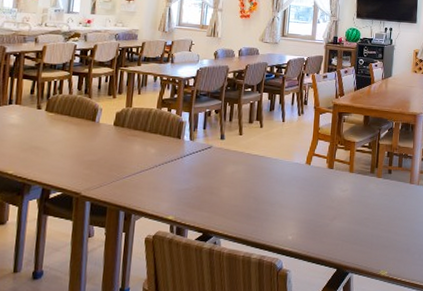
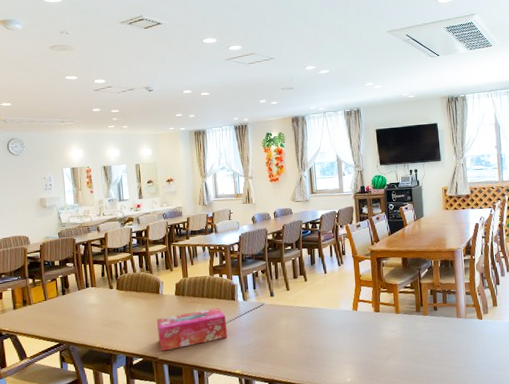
tissue box: none [84,144,167,187] -> present [156,307,228,351]

